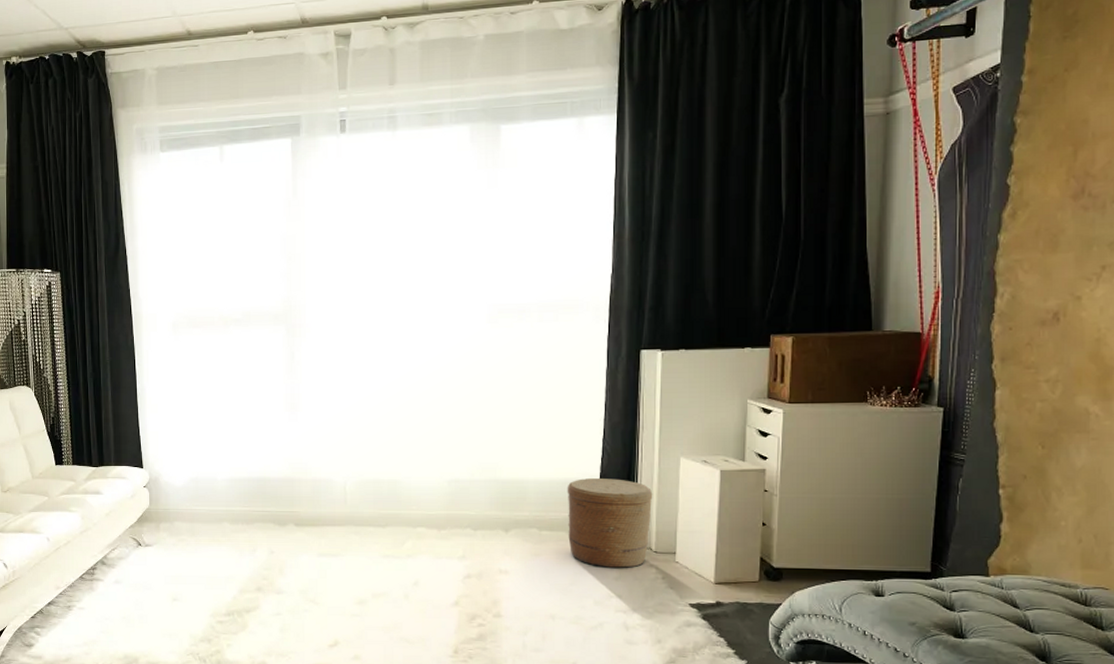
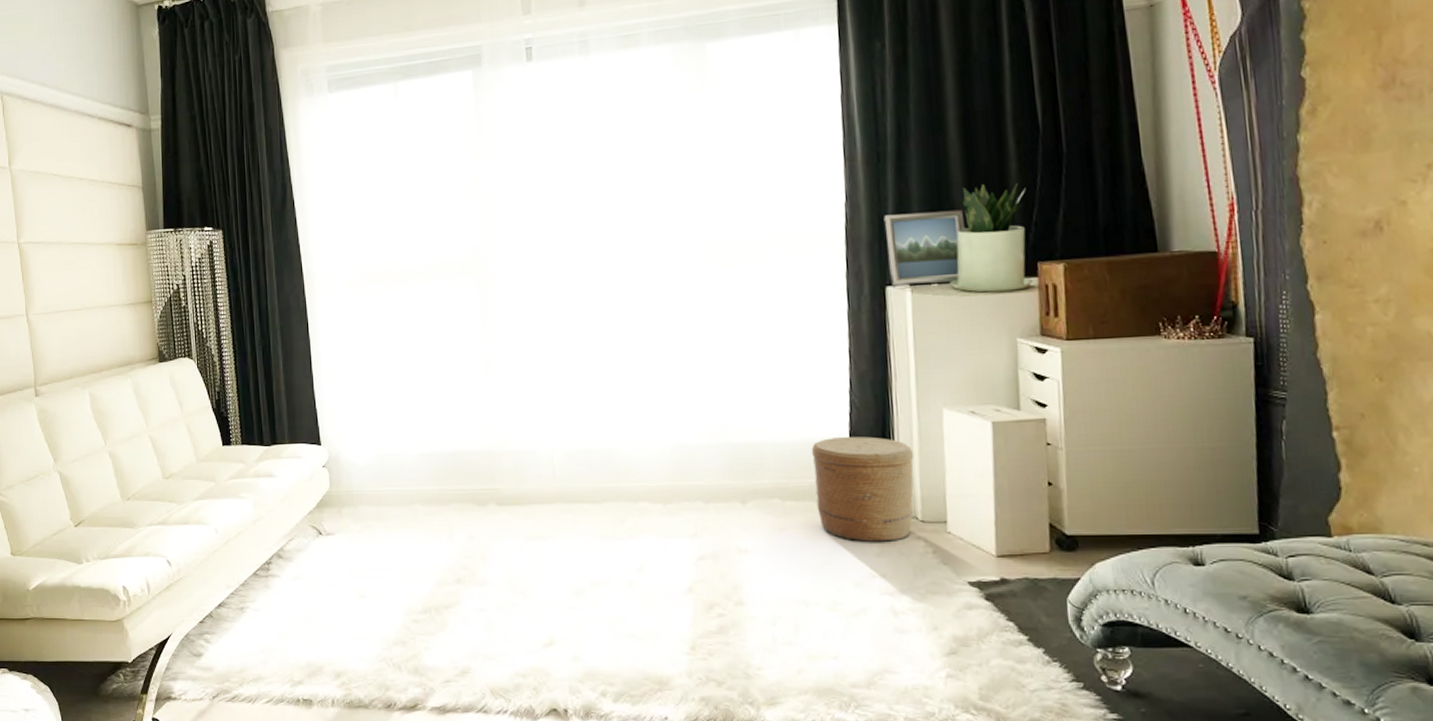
picture frame: none [643,285,712,350] -> present [883,209,966,286]
planter: none [695,265,766,359] -> present [950,183,1033,293]

